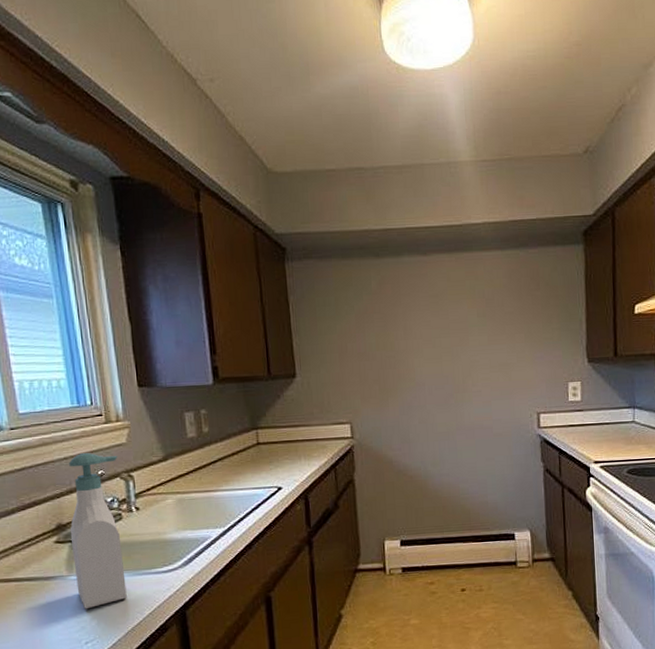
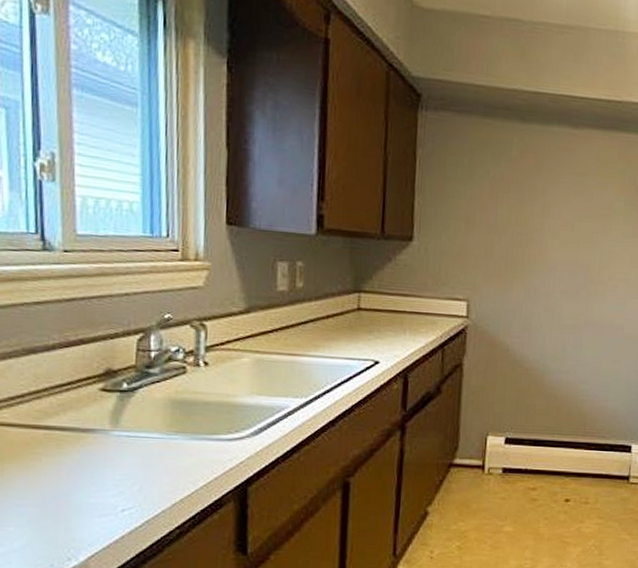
soap bottle: present [69,453,127,609] -> none [120,291,191,472]

